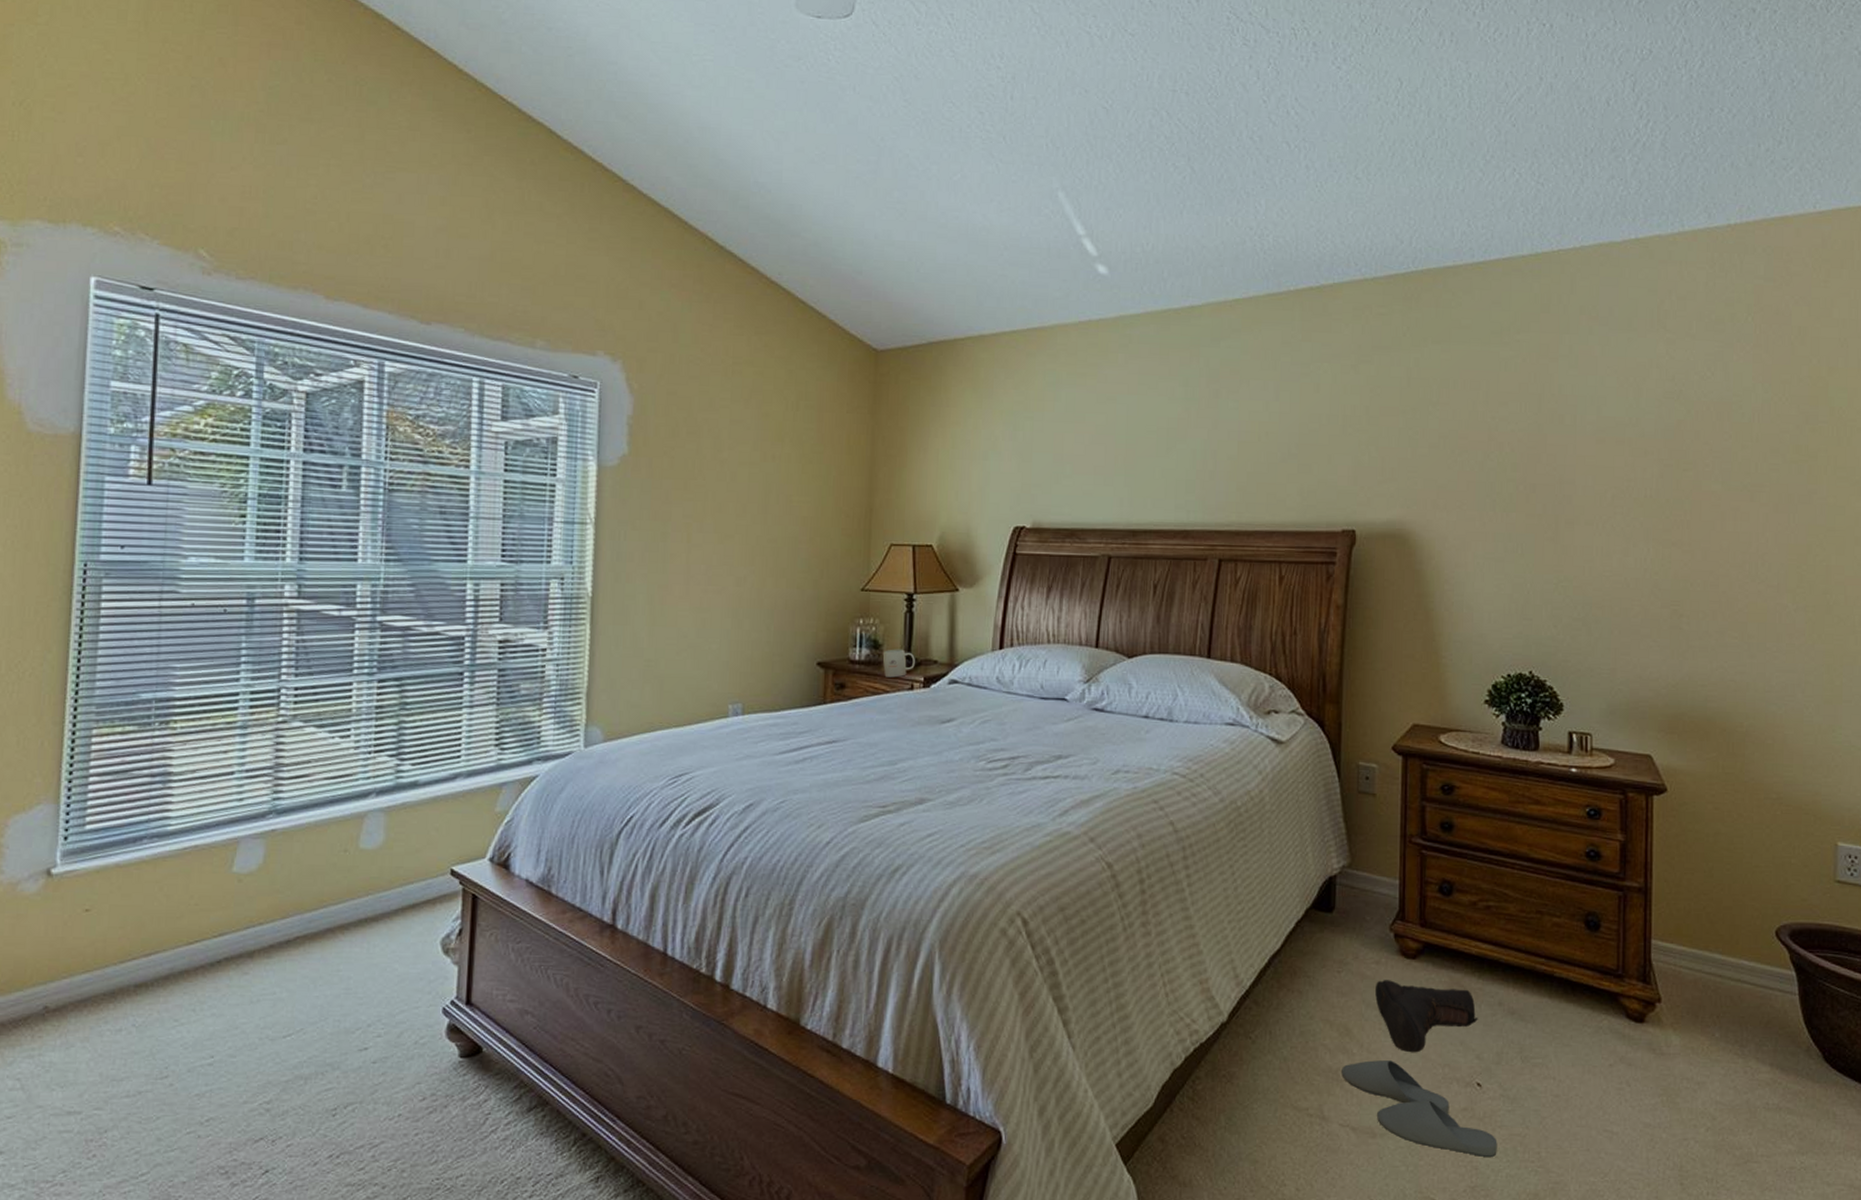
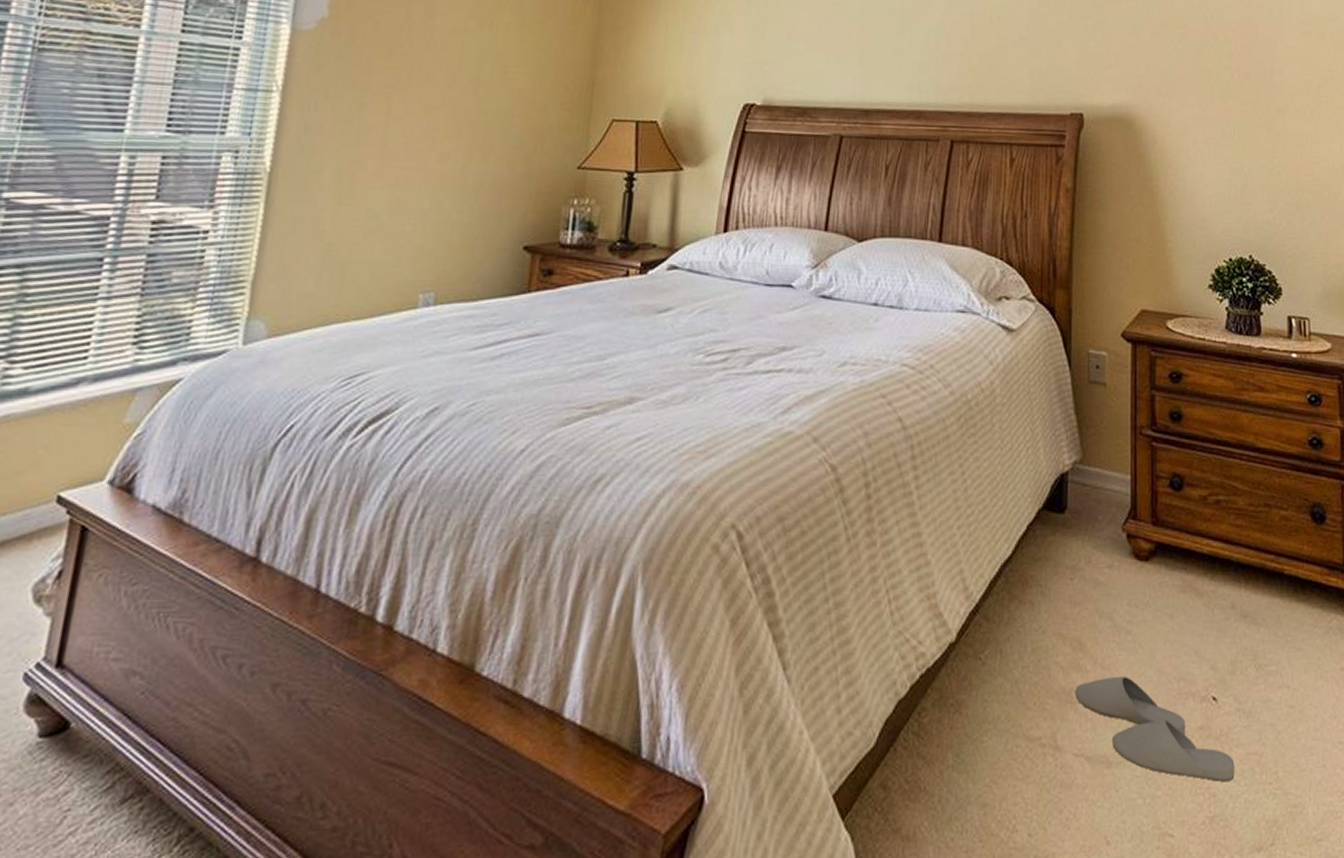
mug: present [882,649,915,678] -> none [596,232,633,263]
boot: present [1374,980,1478,1053] -> none [1108,585,1212,667]

